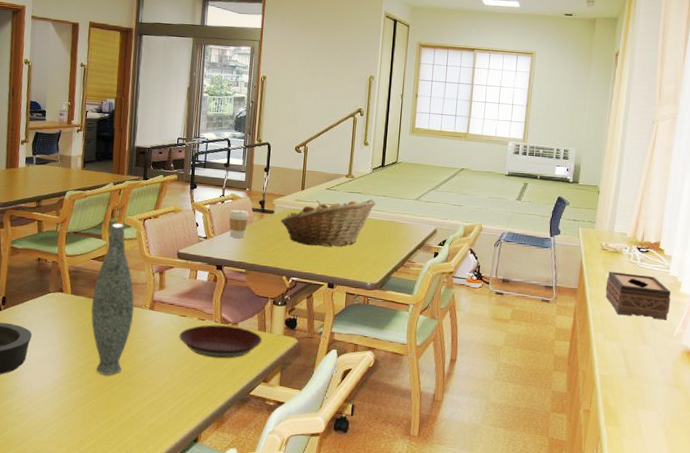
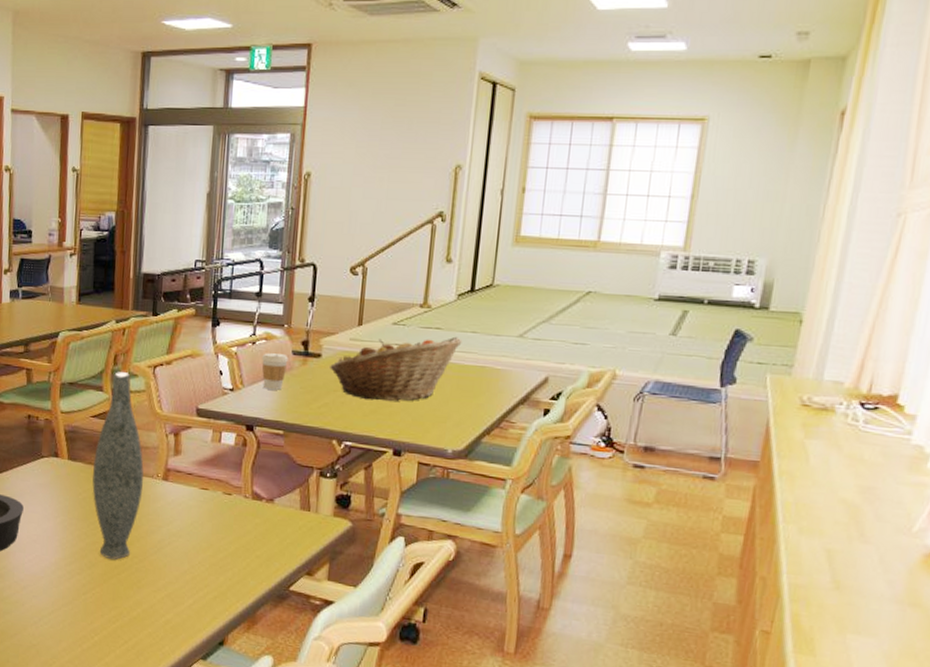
plate: present [179,324,262,359] -> none [199,500,305,544]
tissue box: present [605,271,671,320] -> none [803,436,913,509]

